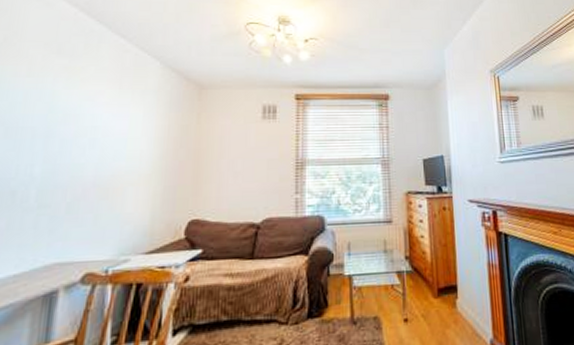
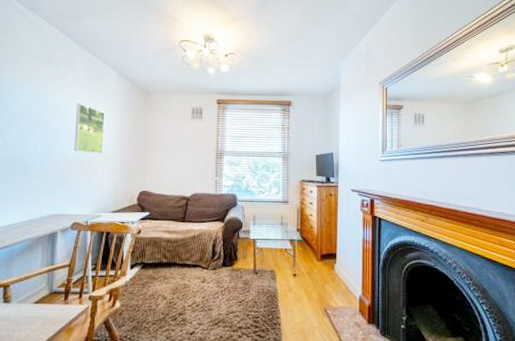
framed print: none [93,103,141,171] -> present [74,103,105,154]

